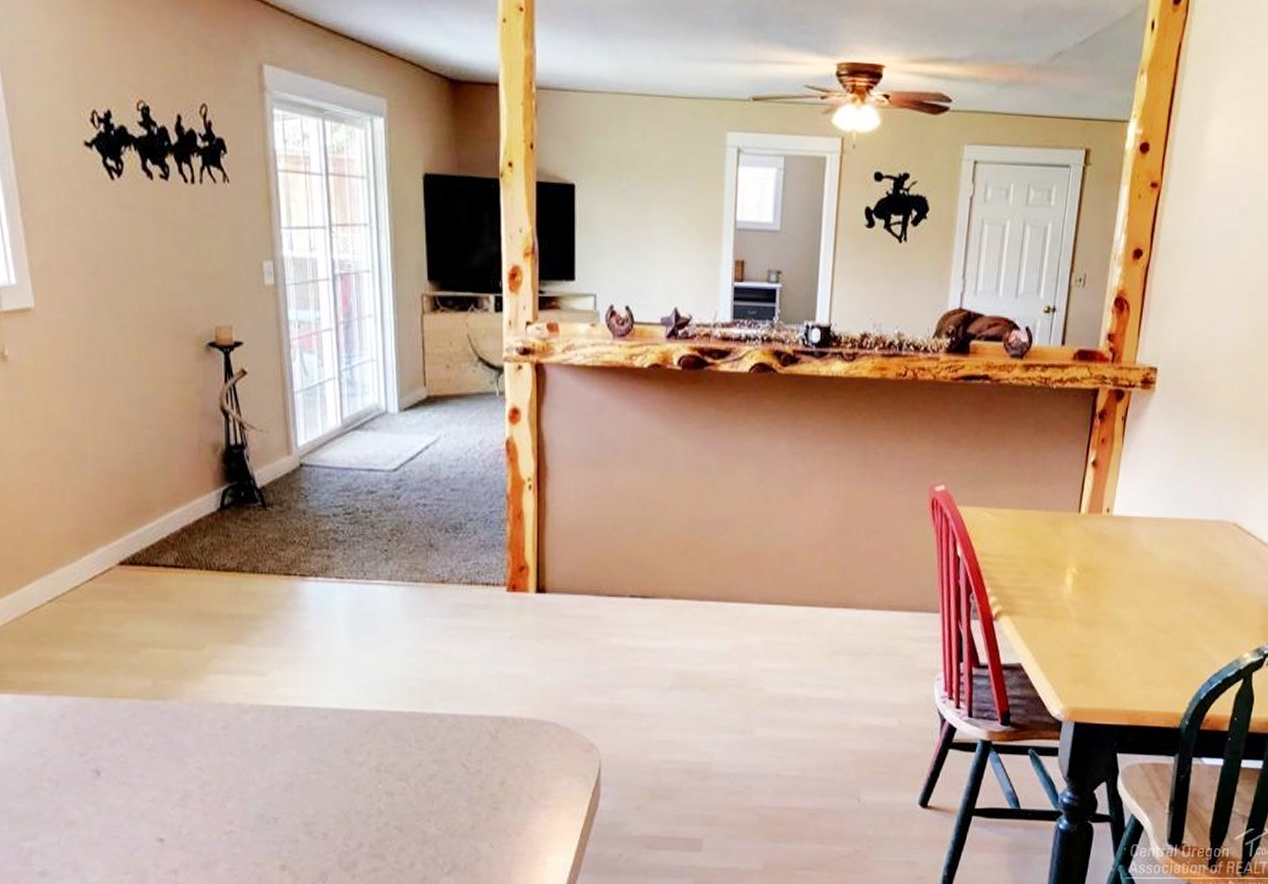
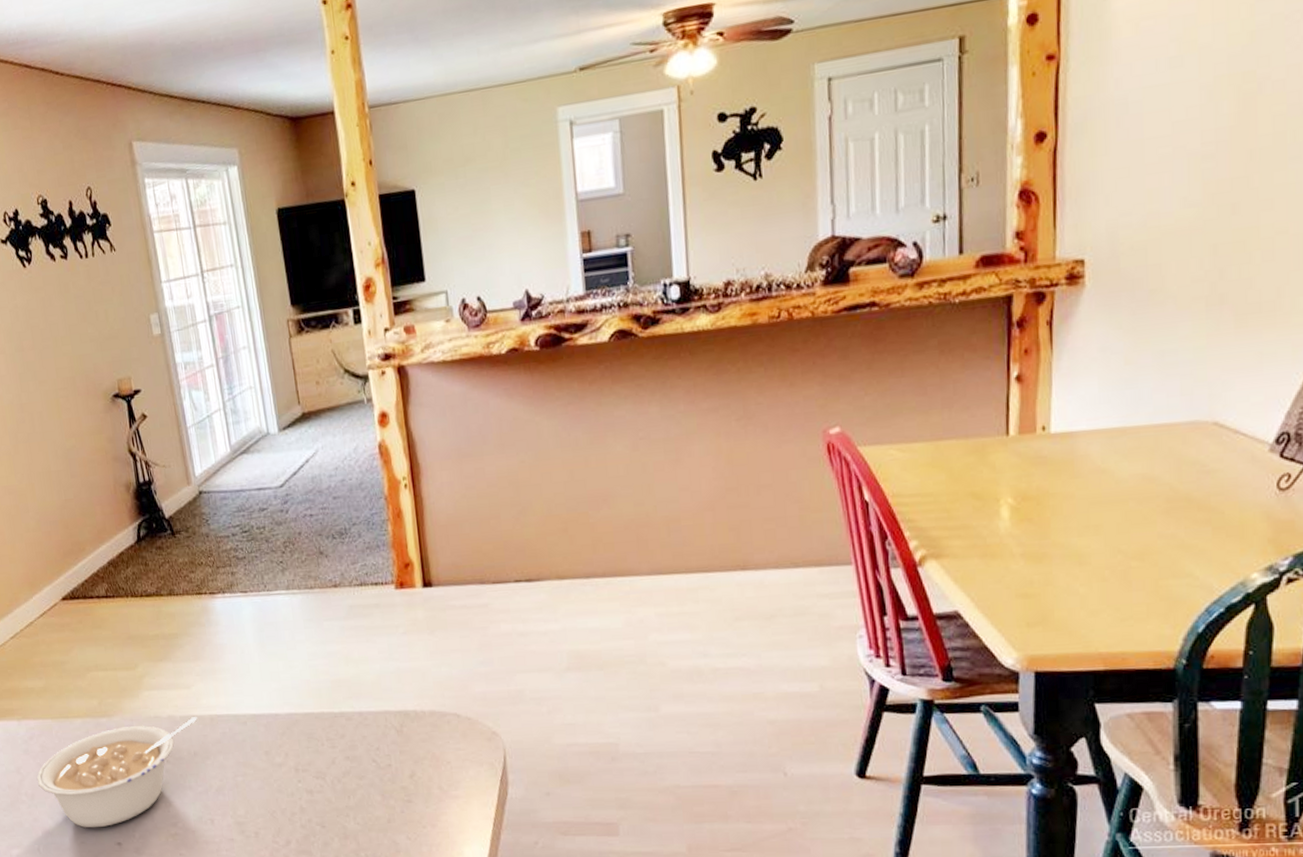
legume: none [64,705,271,822] -> present [36,716,198,828]

